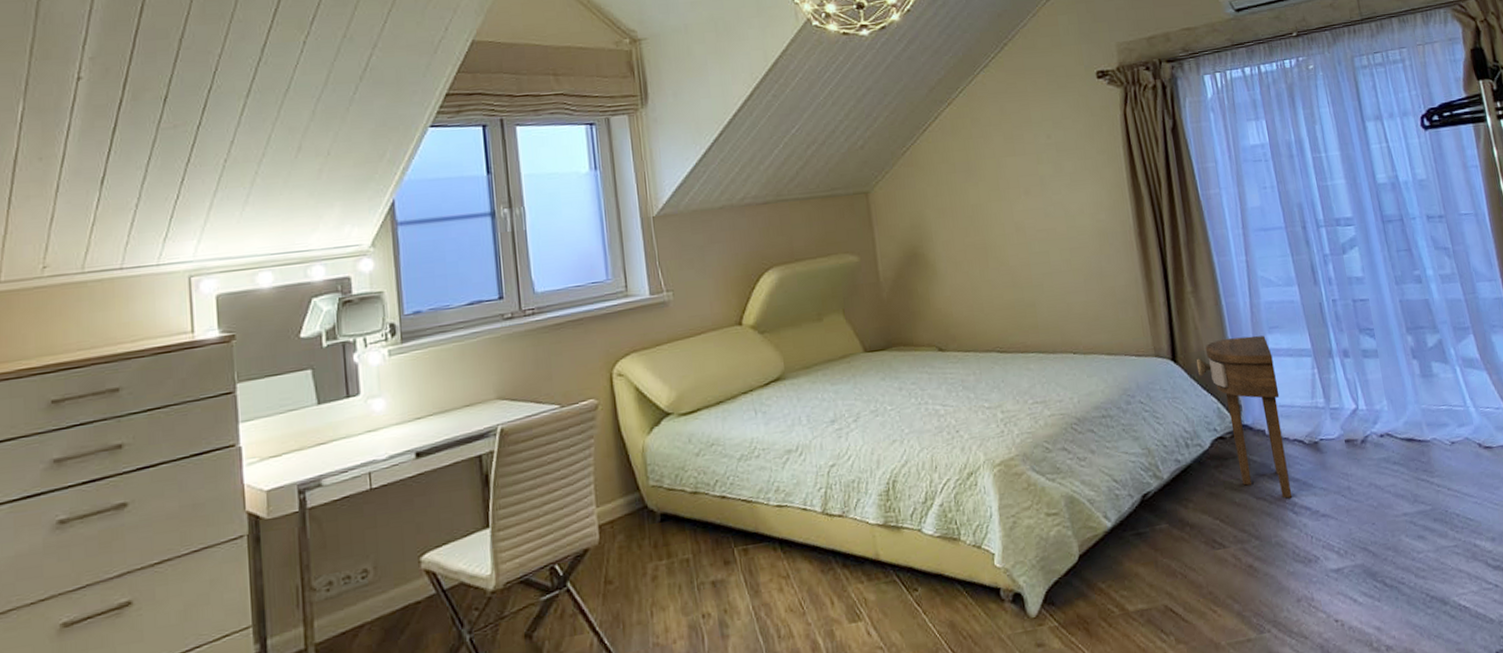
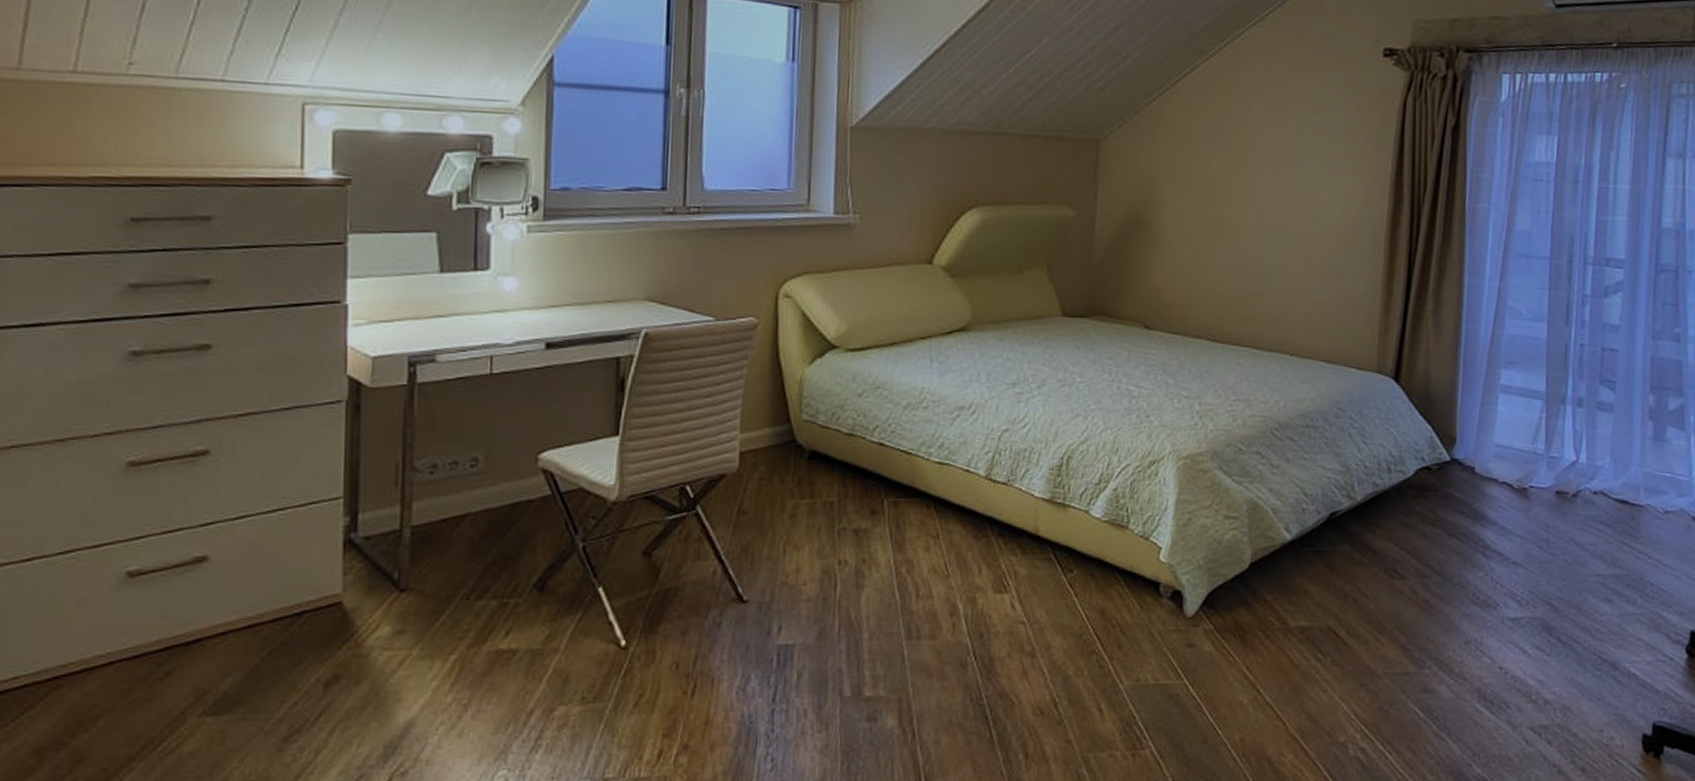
side table: present [1196,335,1292,499] -> none [1418,366,1502,540]

